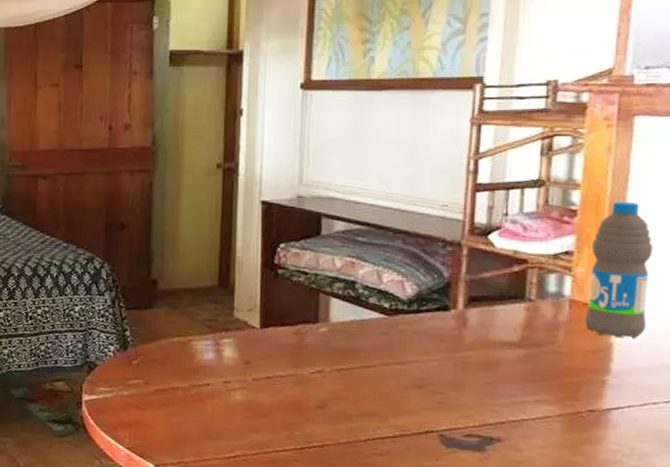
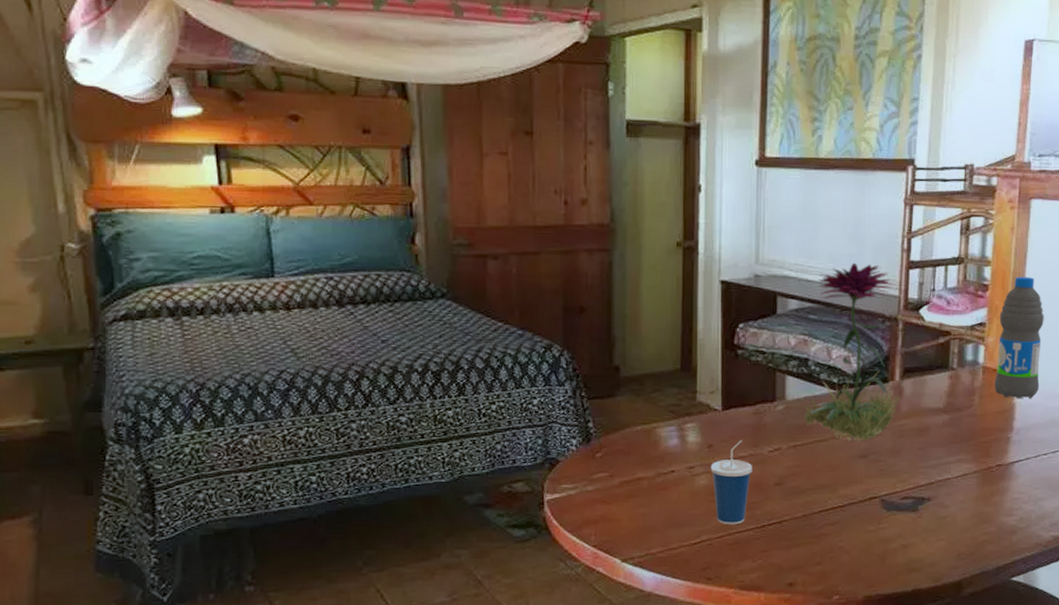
cup: none [247,358,292,444] -> present [710,439,752,525]
flower: none [350,184,465,371] -> present [804,262,901,441]

